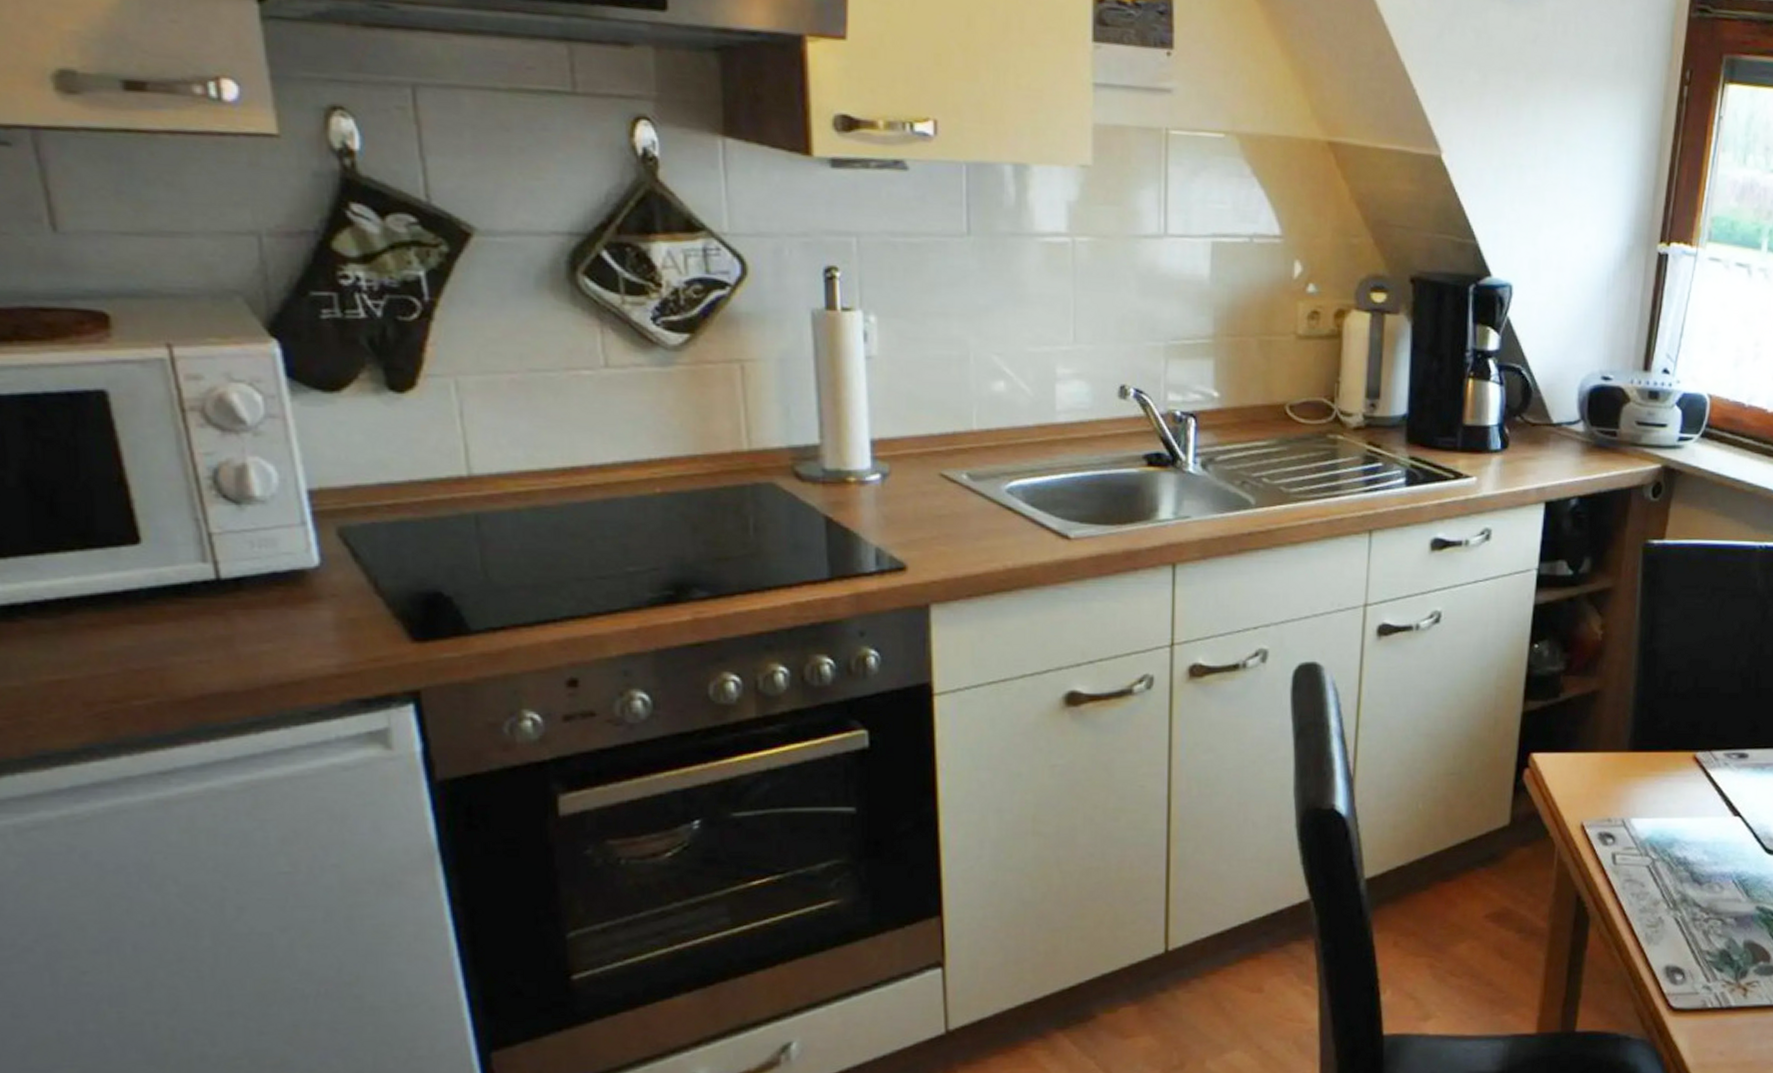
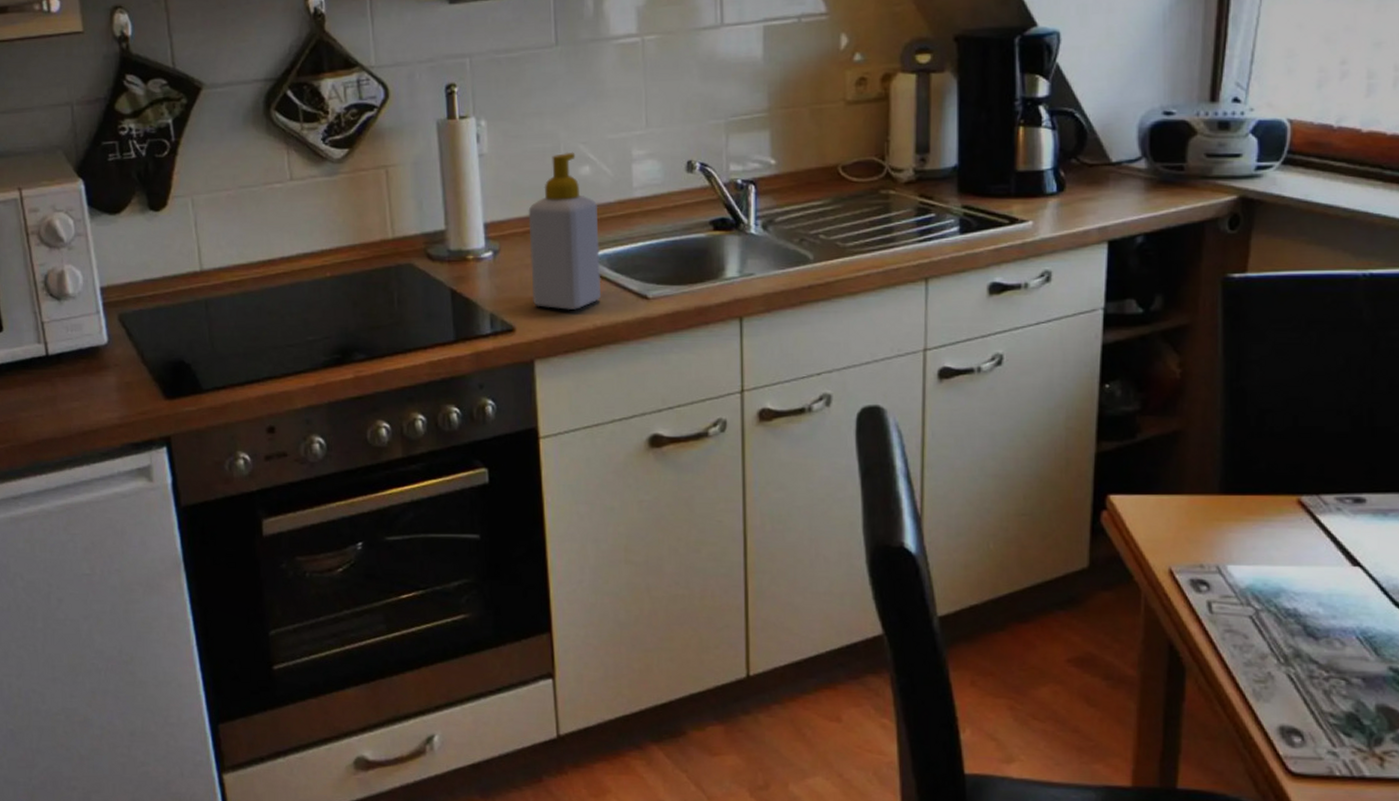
soap bottle: none [927,363,1015,548] -> present [528,152,601,310]

